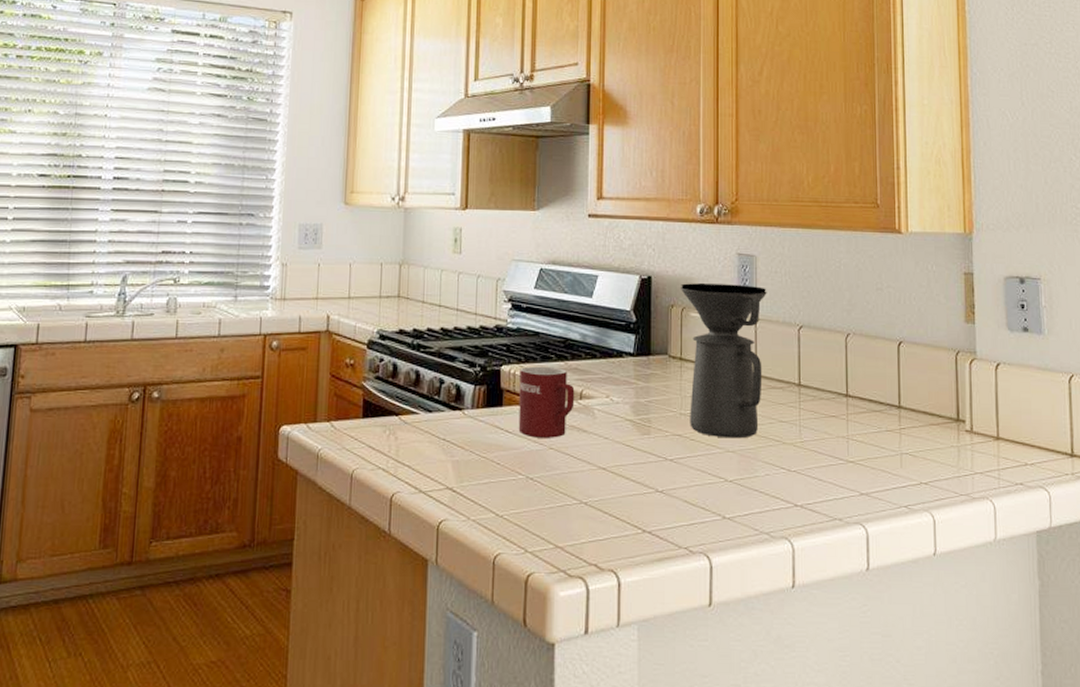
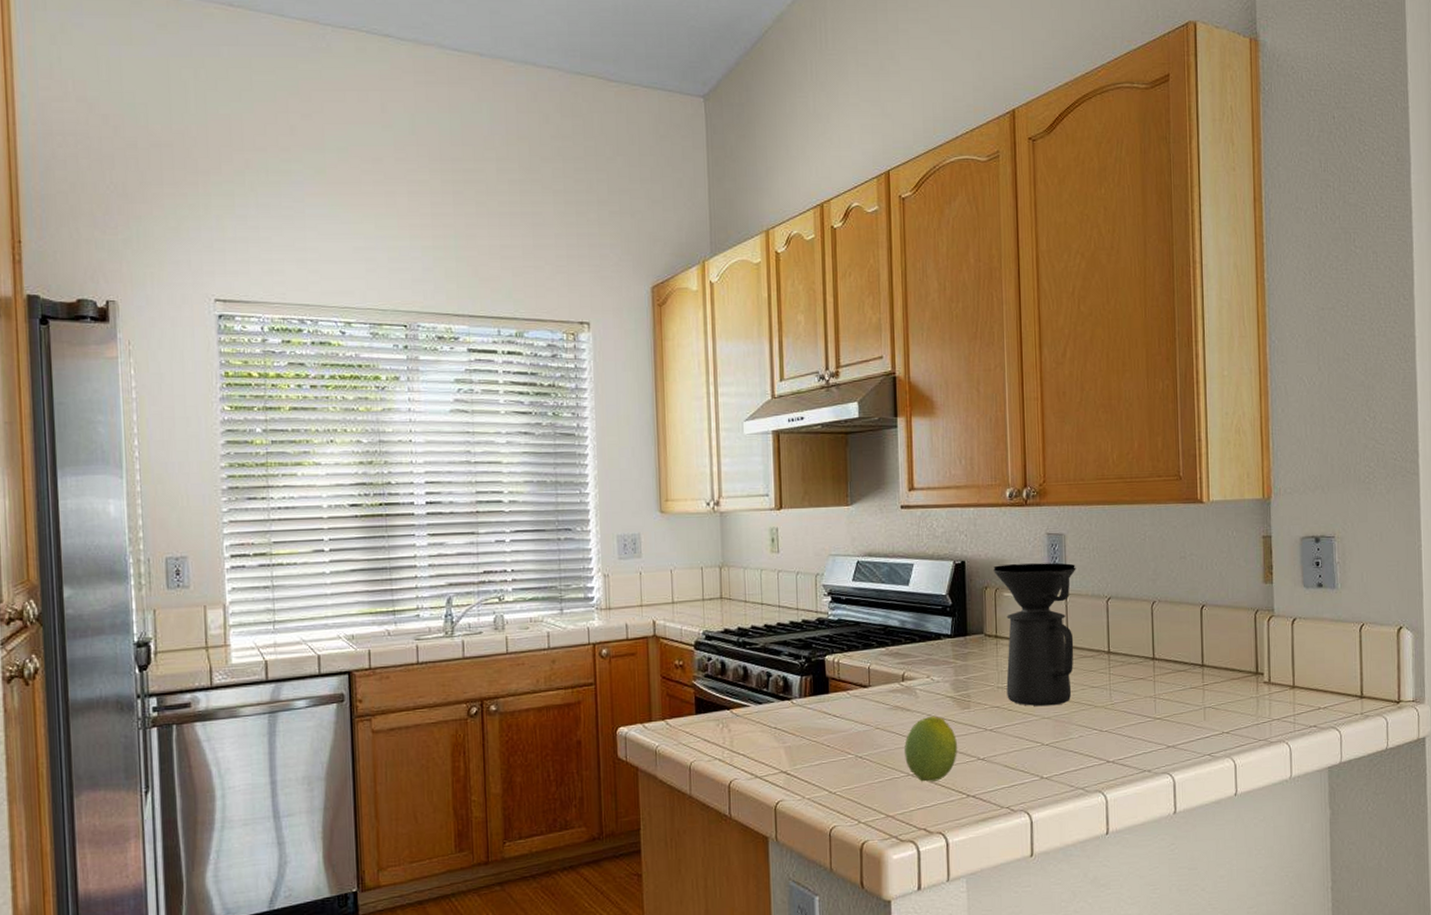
mug: present [518,366,575,438] -> none [843,653,897,720]
fruit: none [579,439,634,512] -> present [904,715,957,782]

